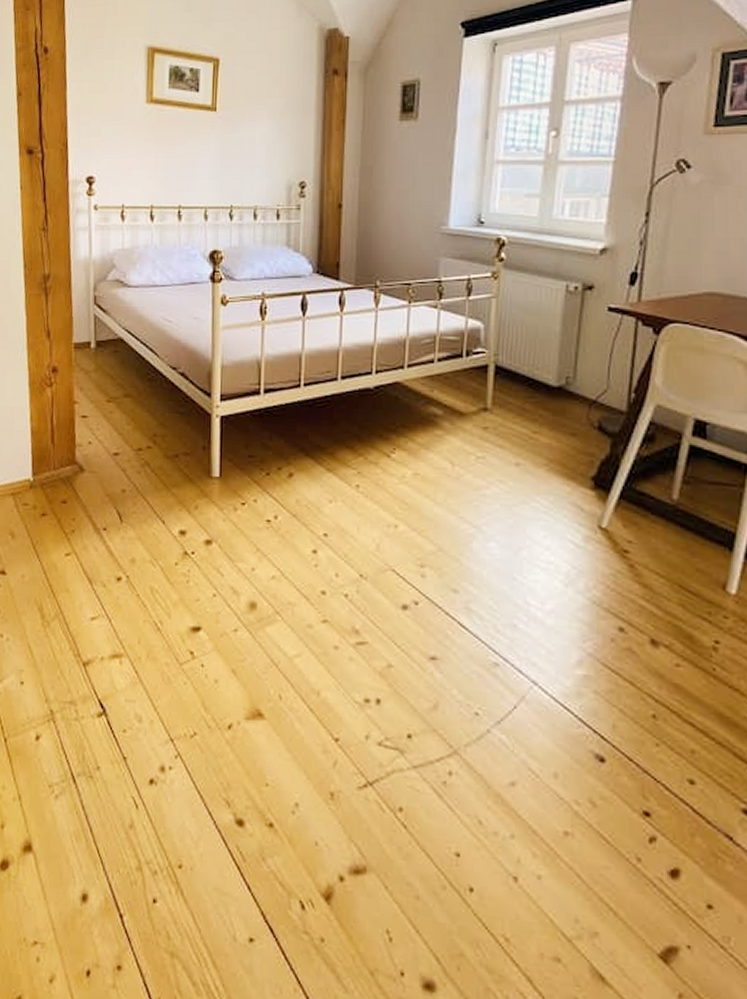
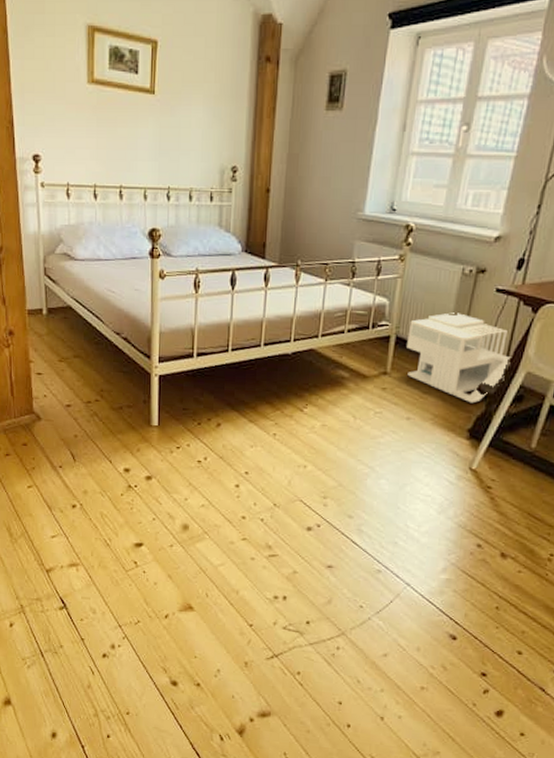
architectural model: none [509,336,636,445] -> present [407,312,512,404]

